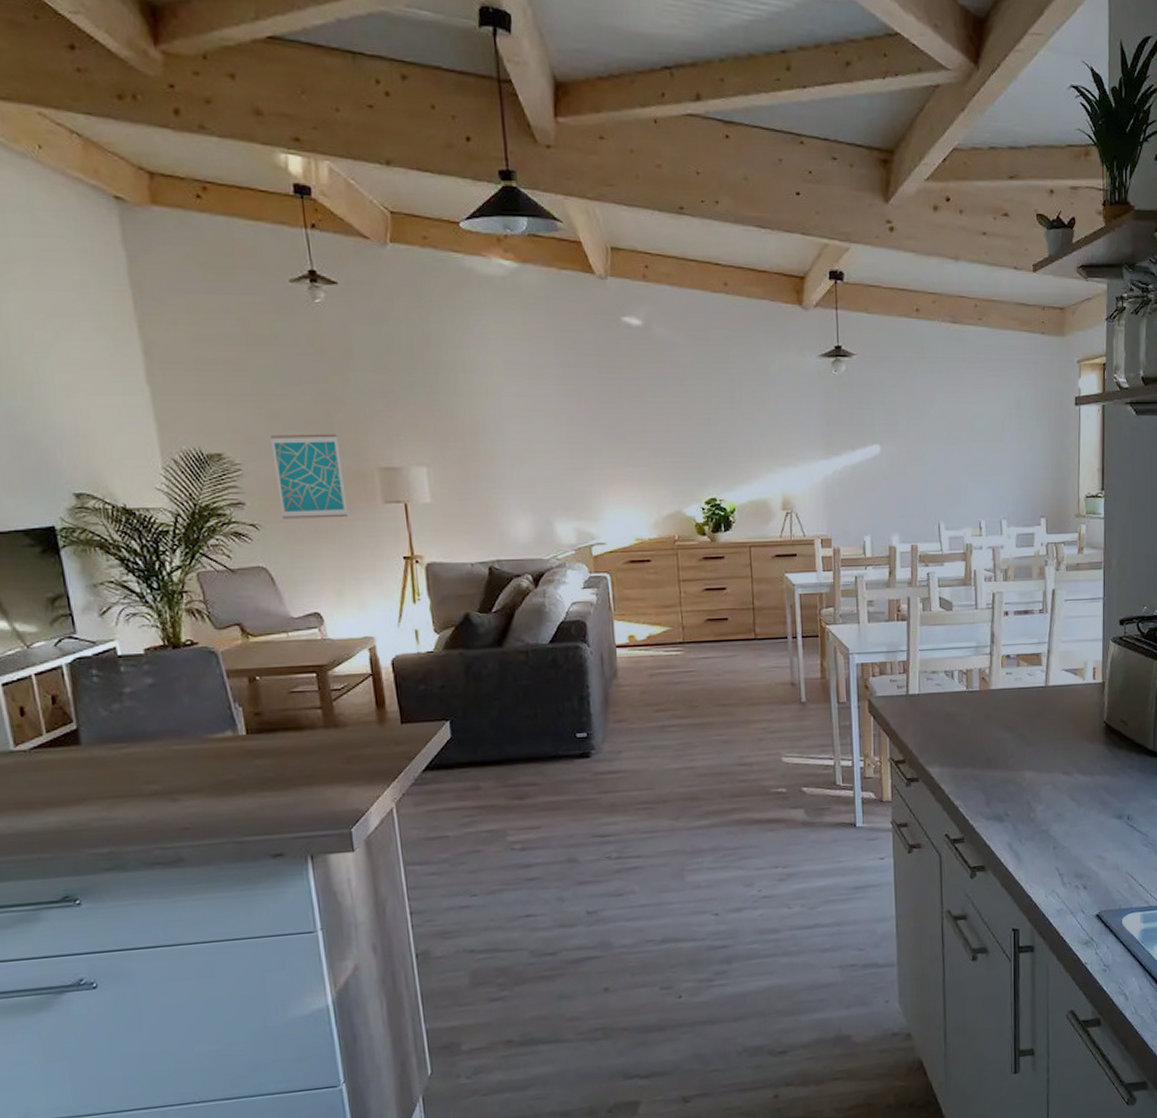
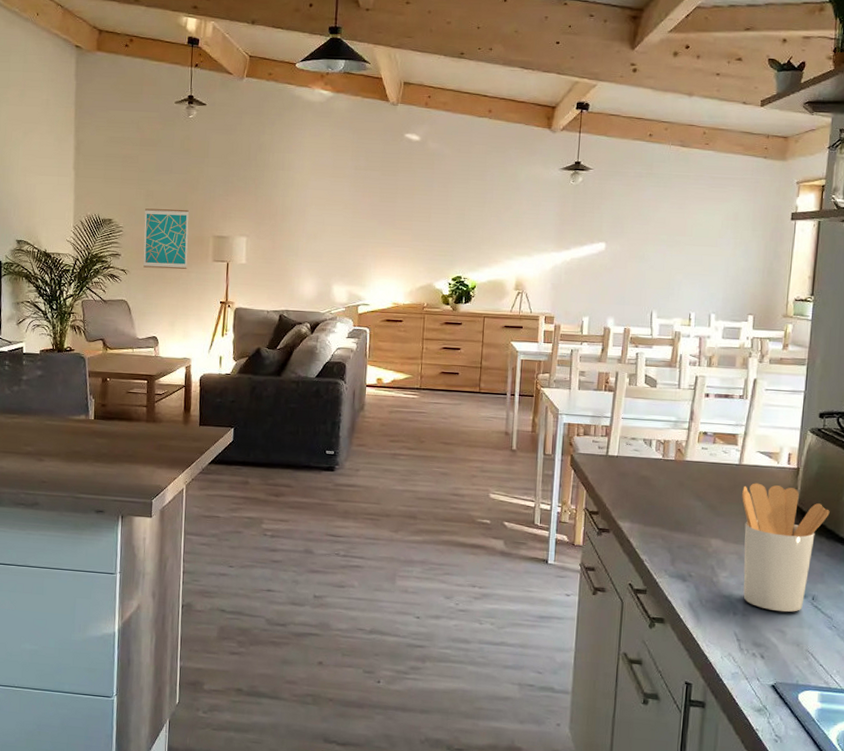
utensil holder: none [1051,704,1137,838] -> present [742,483,830,613]

